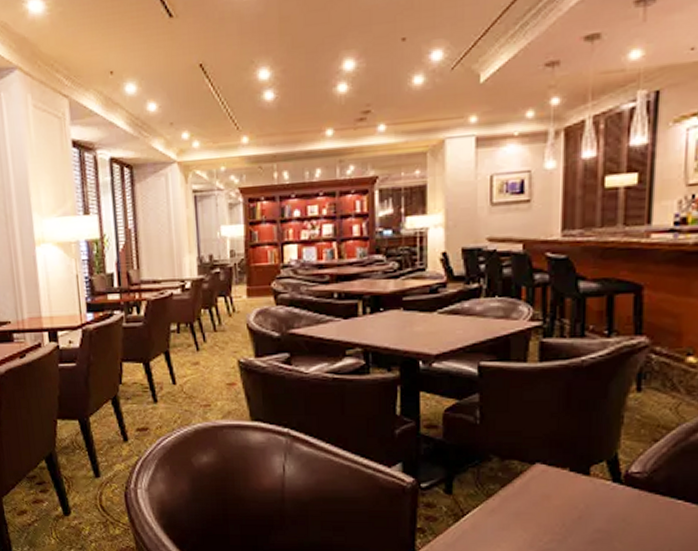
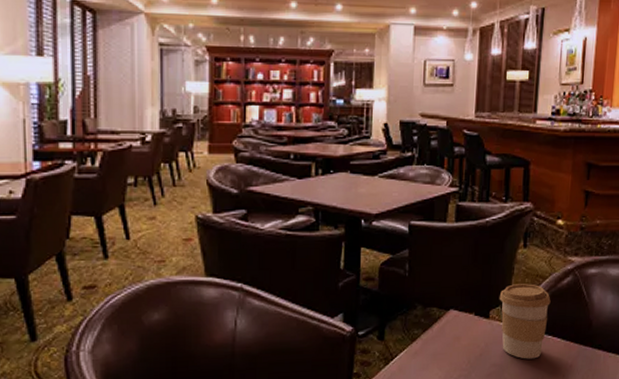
coffee cup: none [603,435,680,527] -> present [499,284,551,359]

